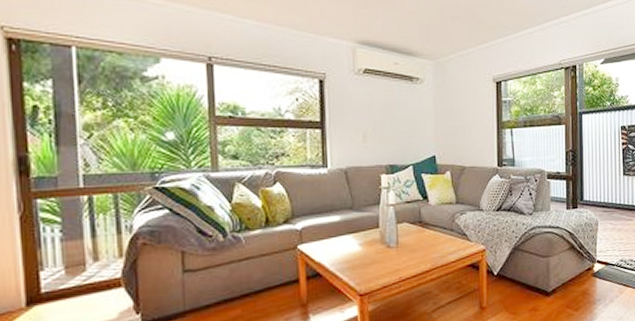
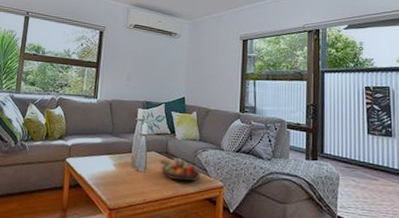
fruit bowl: none [411,226,461,251] -> present [158,158,201,182]

